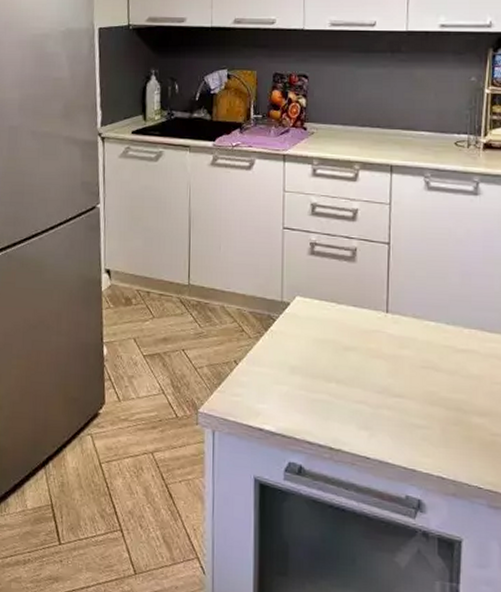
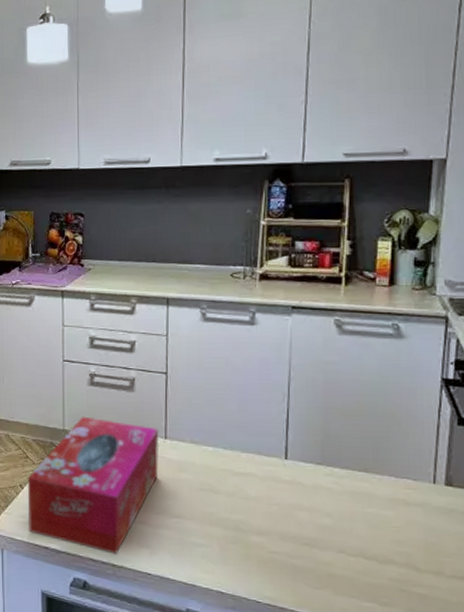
tissue box: none [241,287,381,437] -> present [27,416,159,554]

